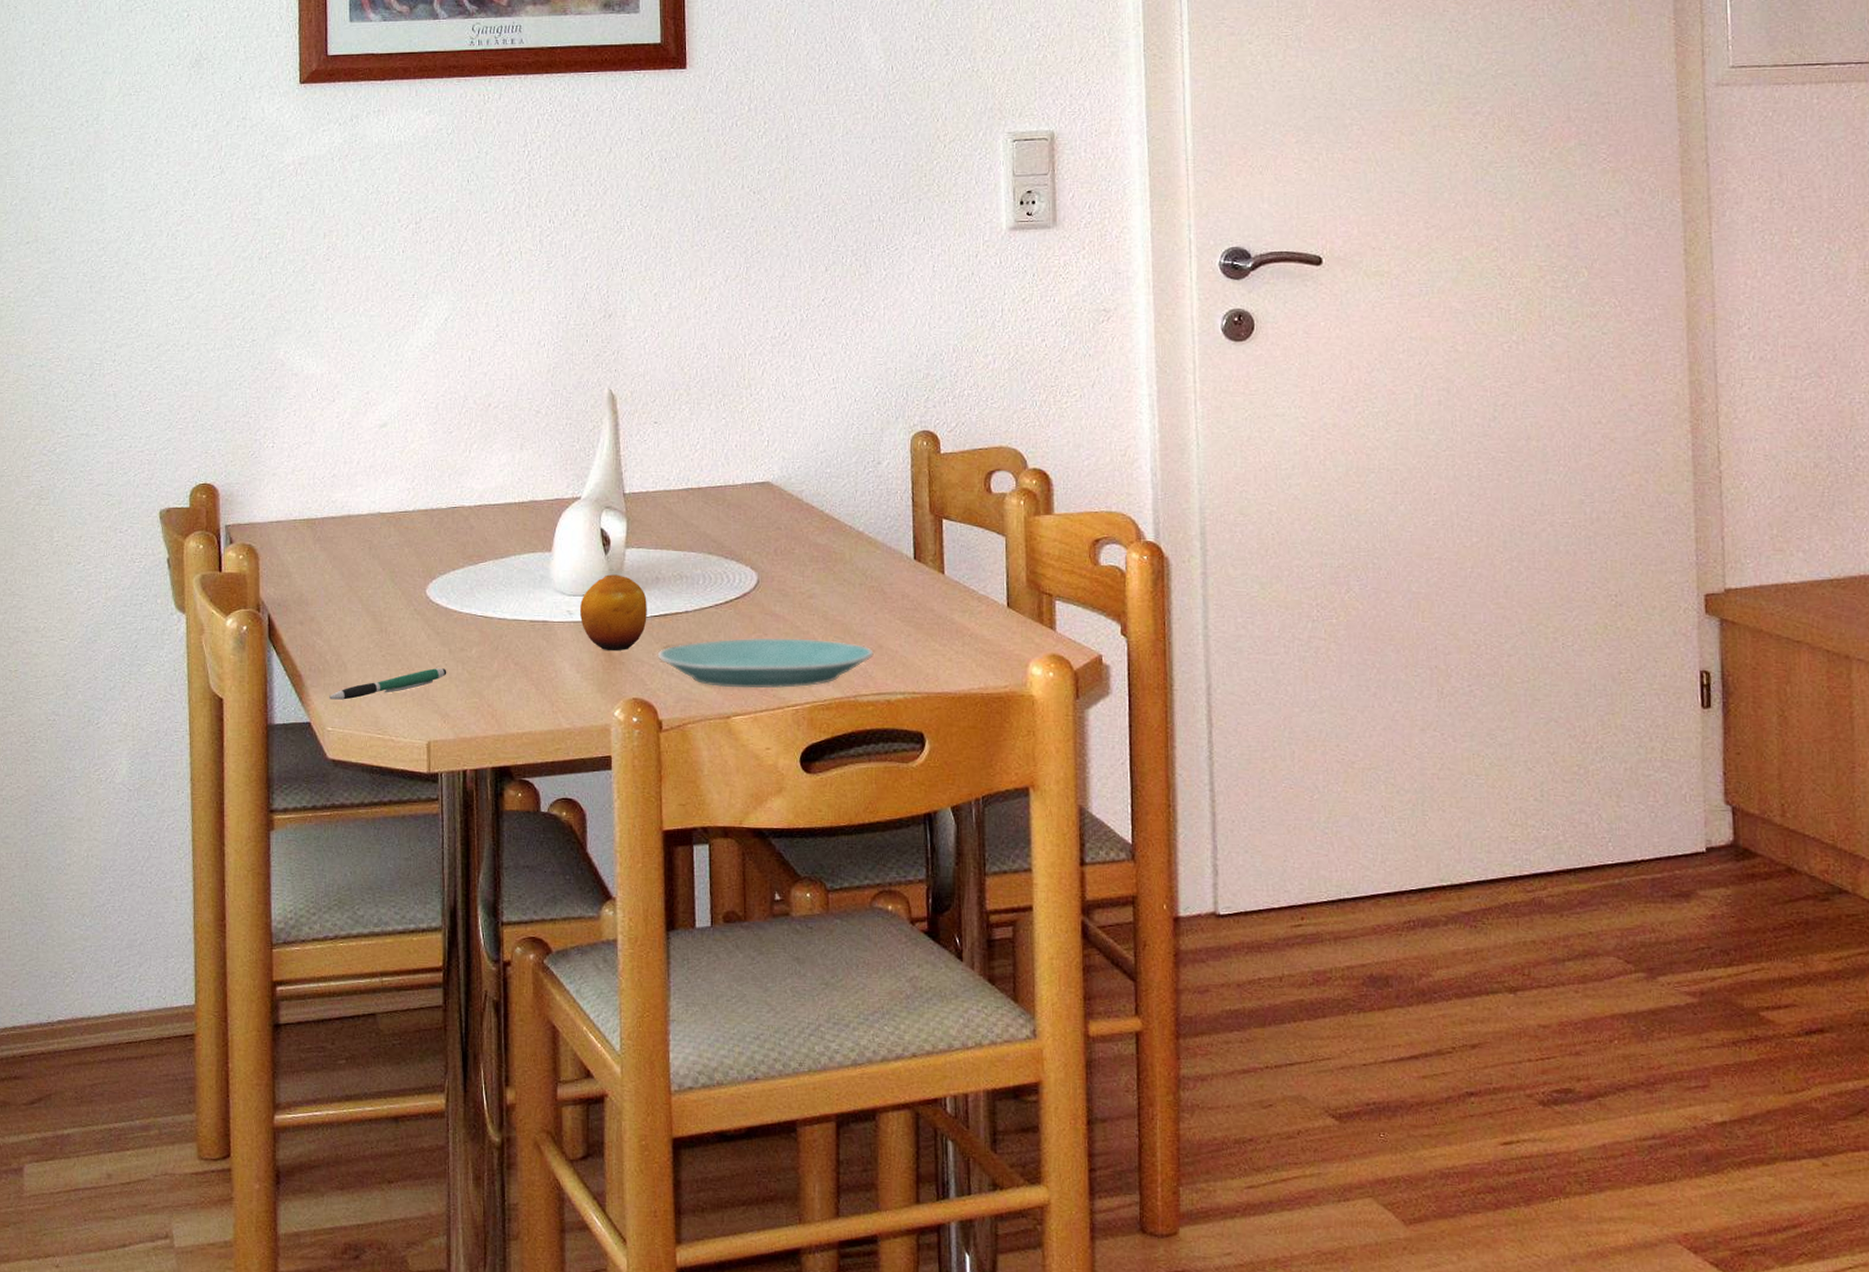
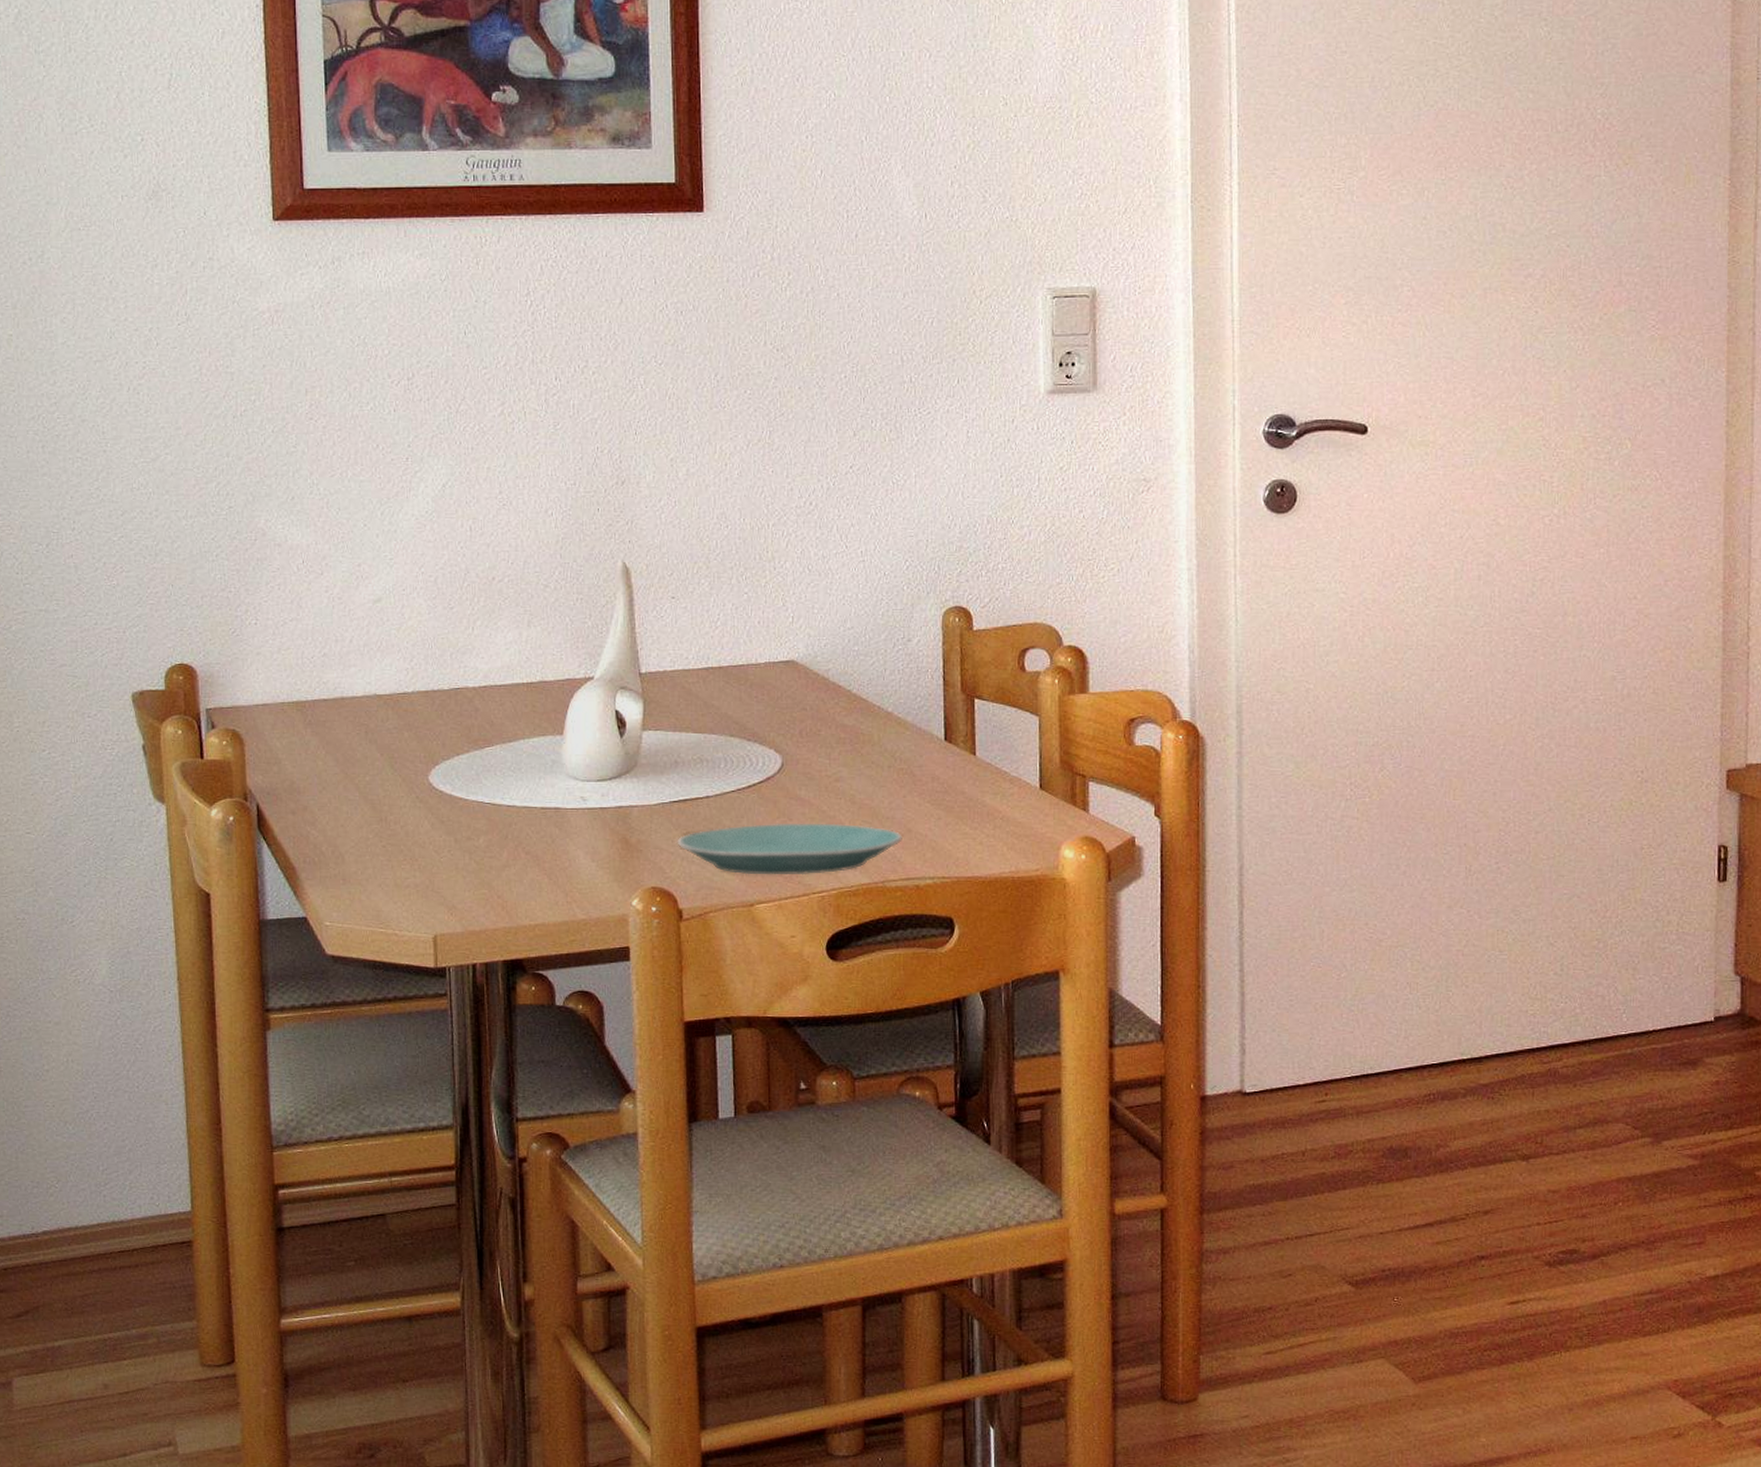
pen: present [329,668,447,700] -> none [326,859,453,893]
fruit: present [579,574,647,650] -> none [593,758,666,838]

